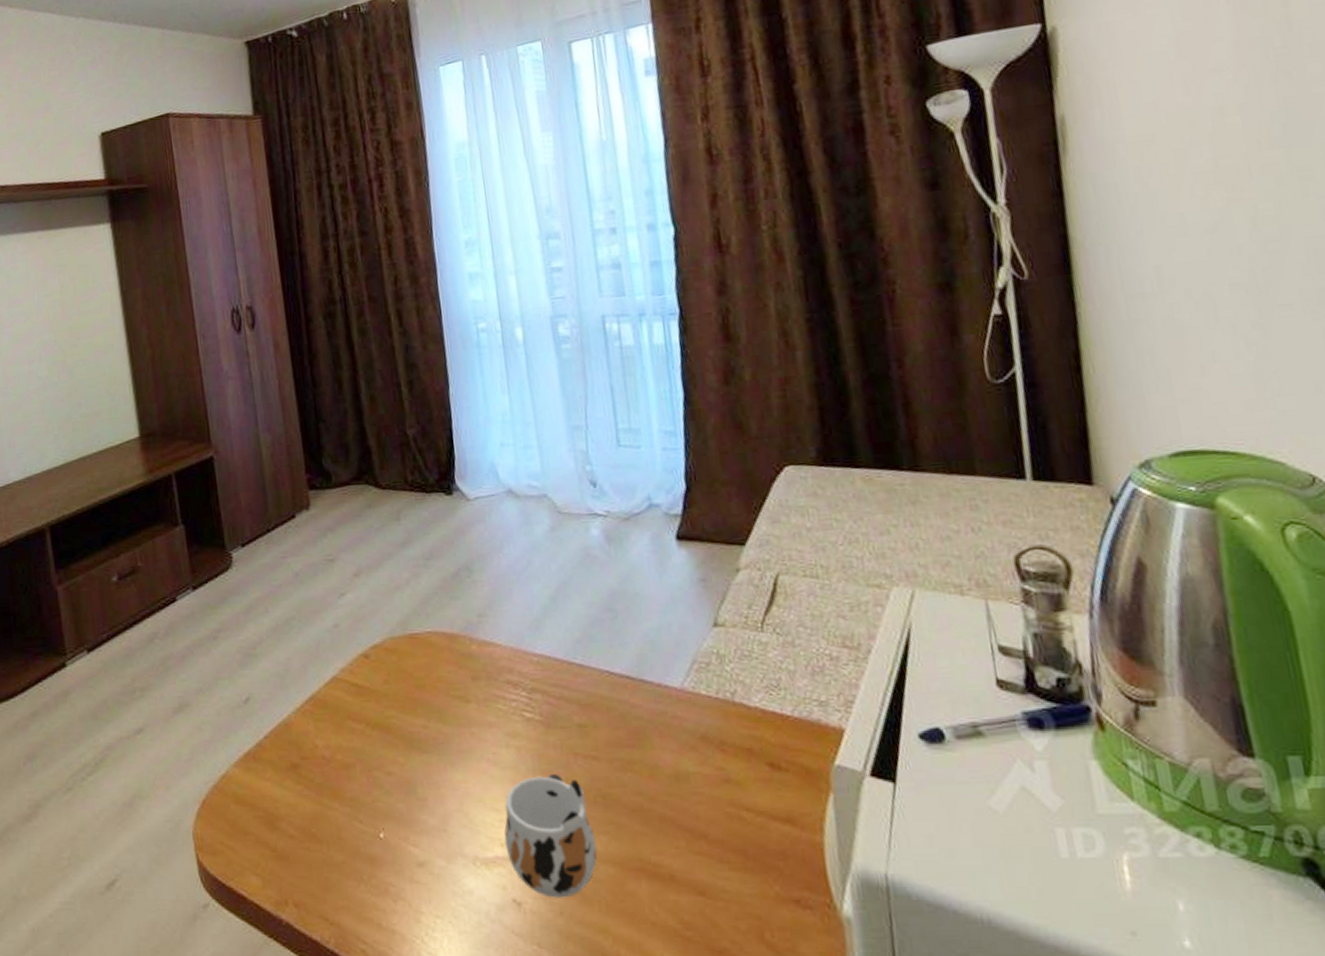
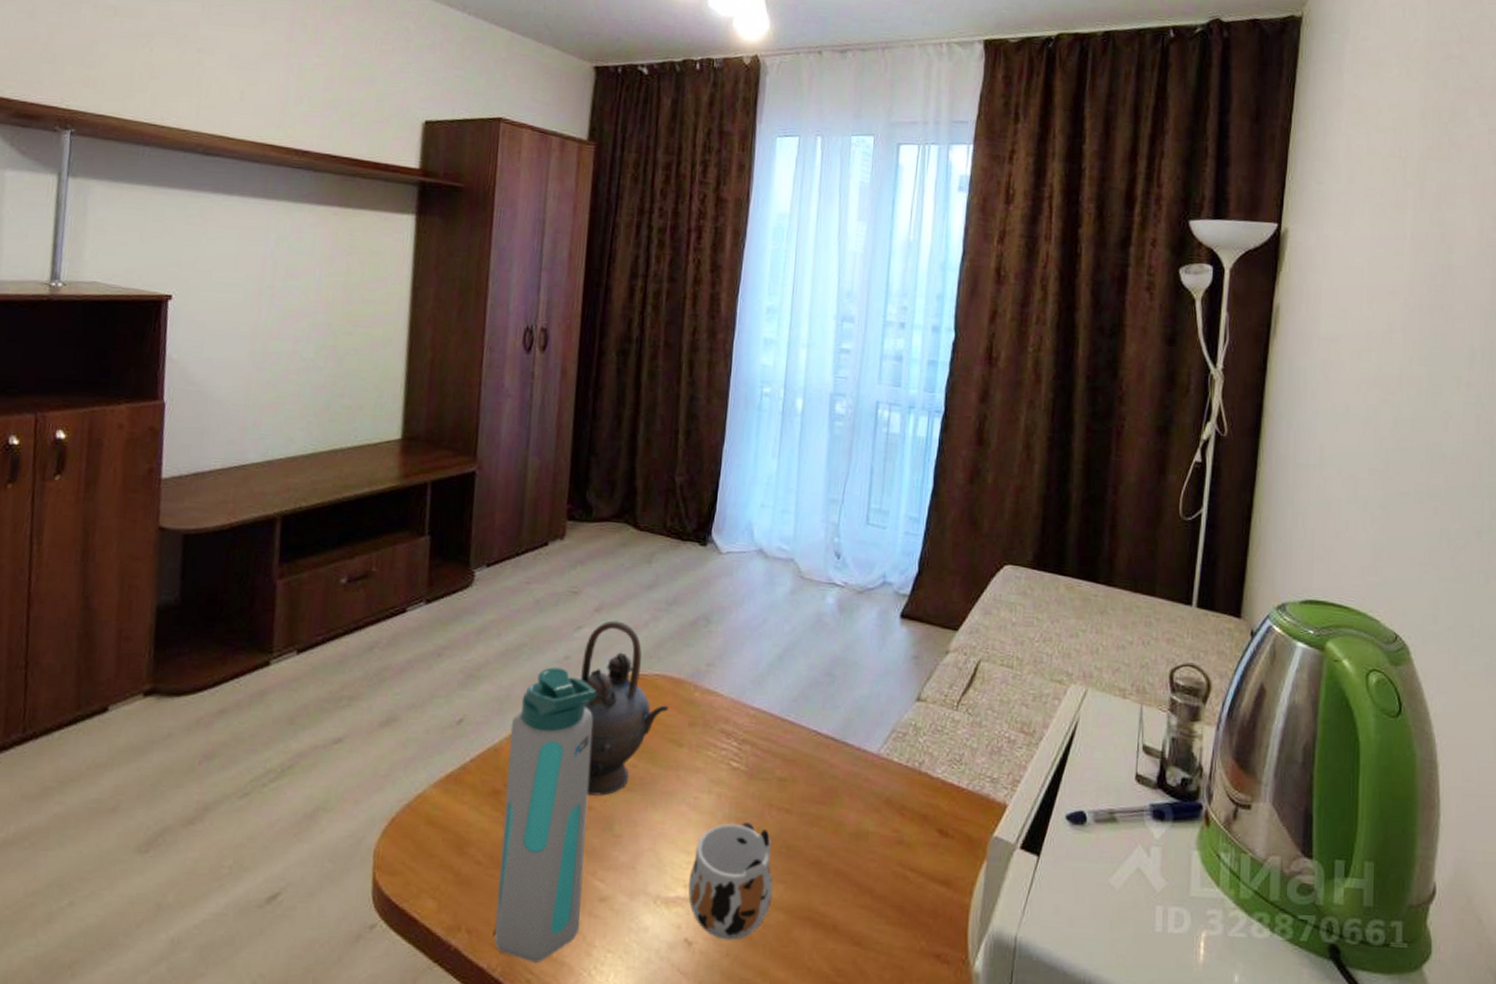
water bottle: none [295,637,404,932] -> present [494,667,597,963]
teapot: none [351,582,448,760] -> present [581,620,669,796]

